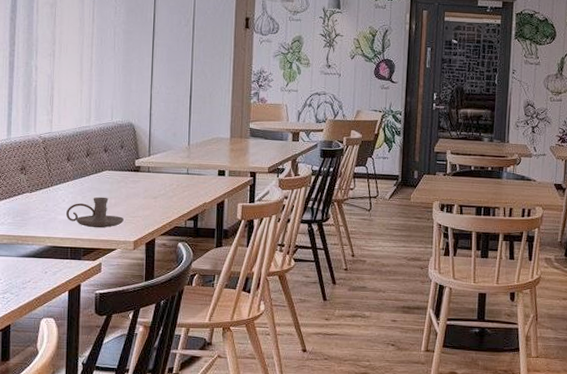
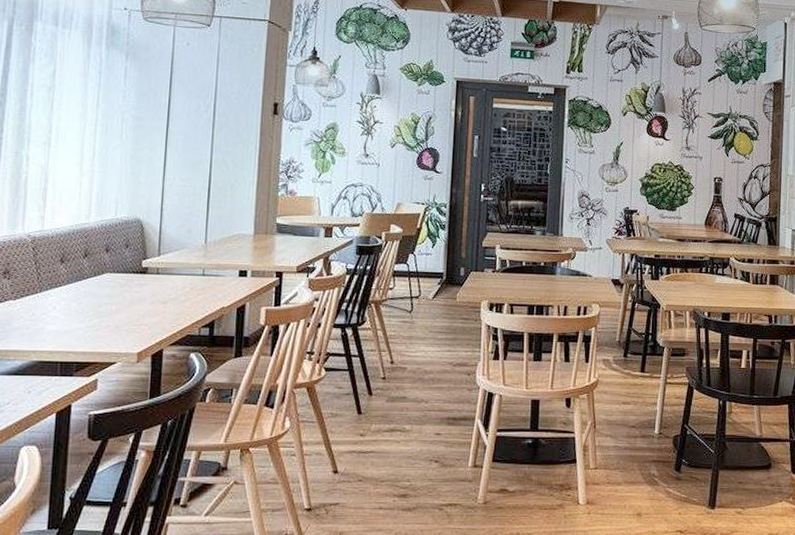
candle holder: present [65,197,124,228] -> none [56,303,126,339]

